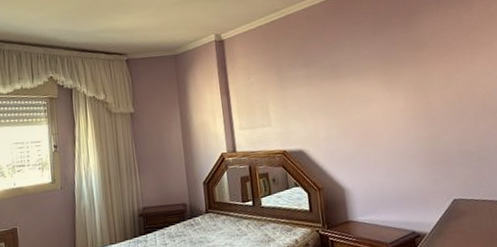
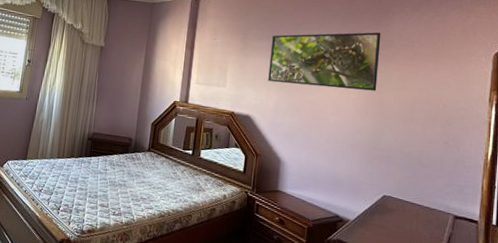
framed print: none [306,35,422,110] -> present [268,32,381,91]

